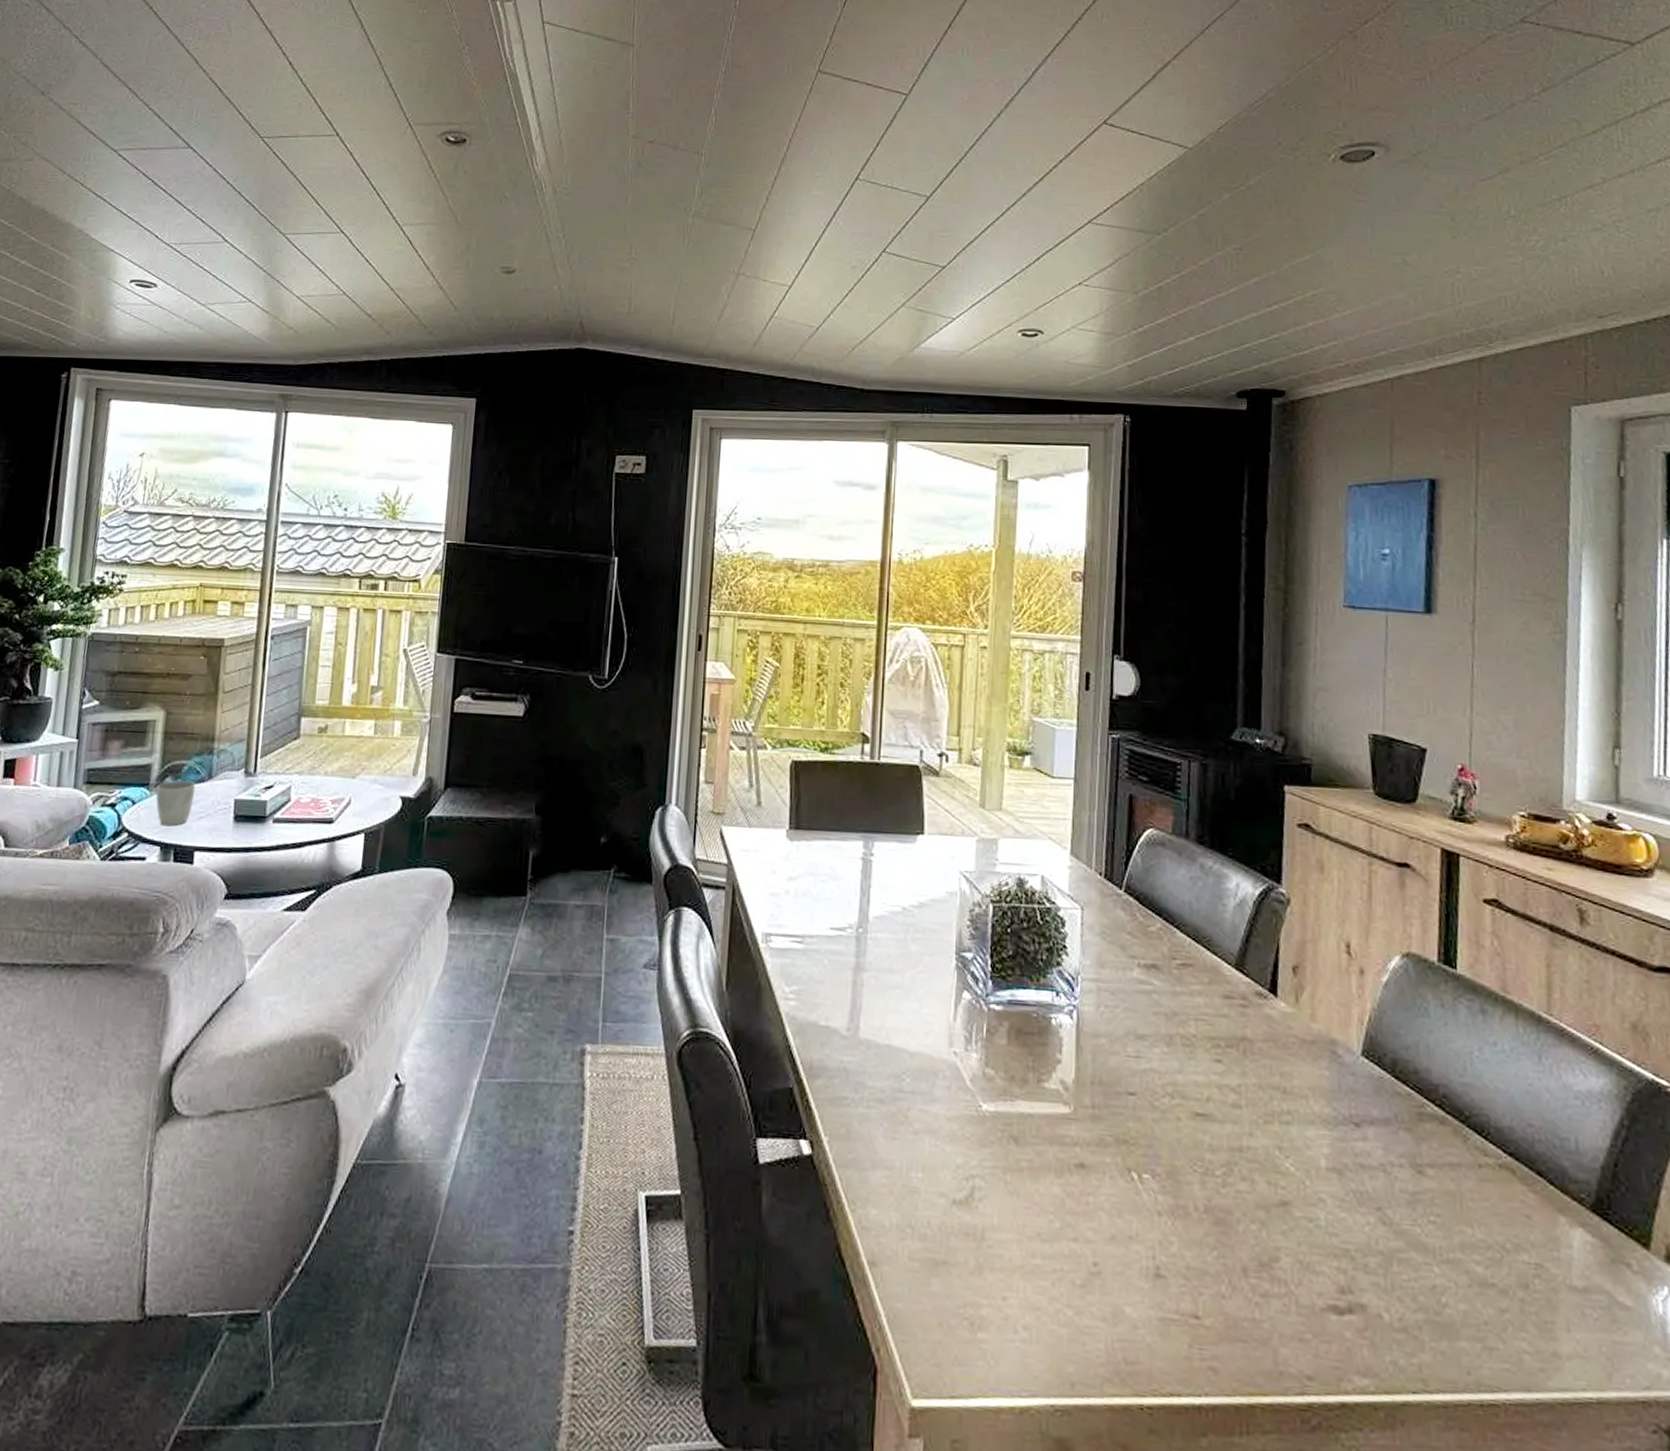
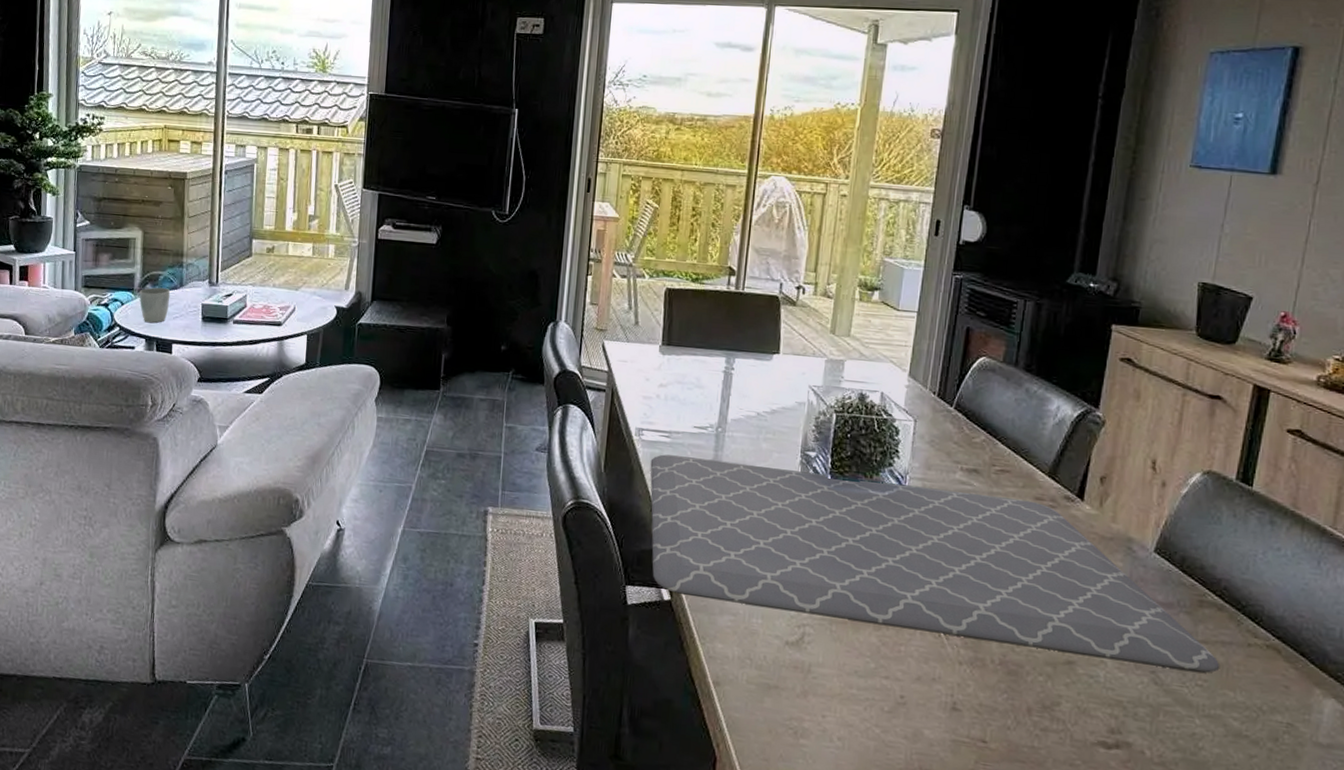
placemat: none [781,965,1451,1205] -> present [650,454,1219,673]

